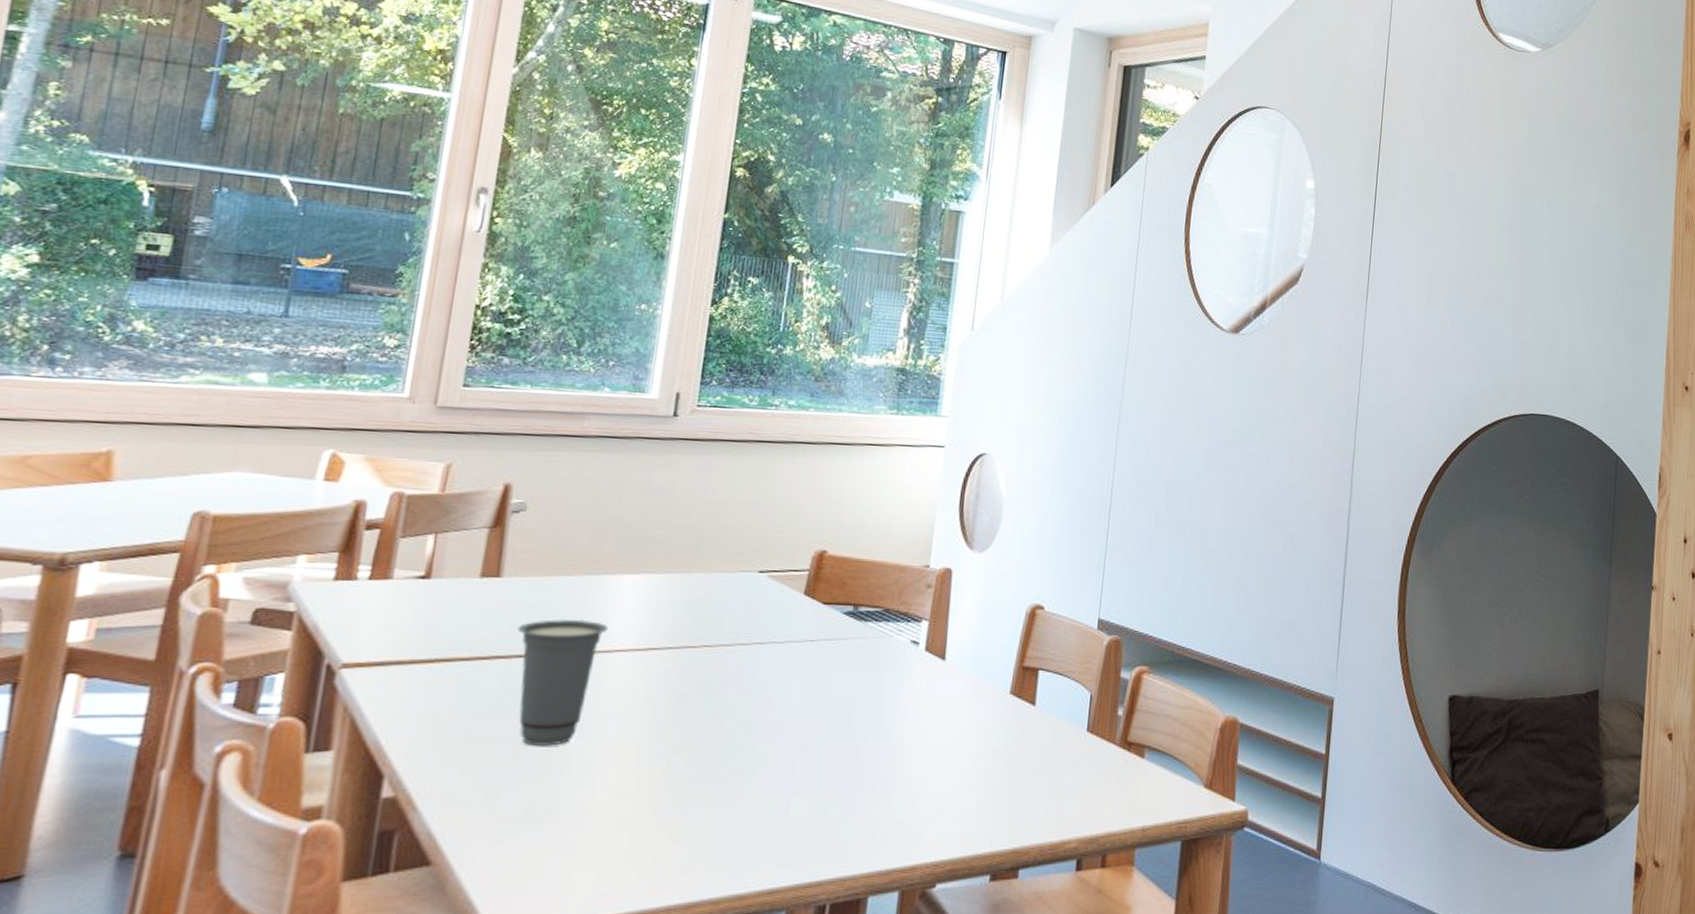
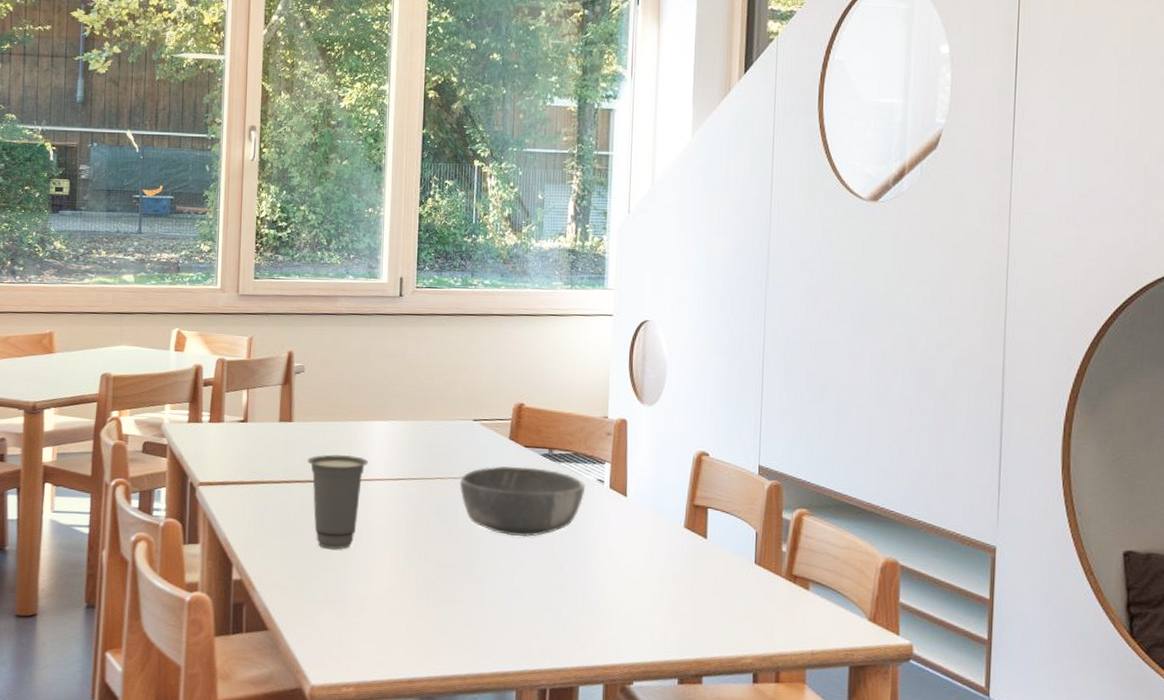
bowl: none [733,628,896,716] -> present [459,466,586,537]

